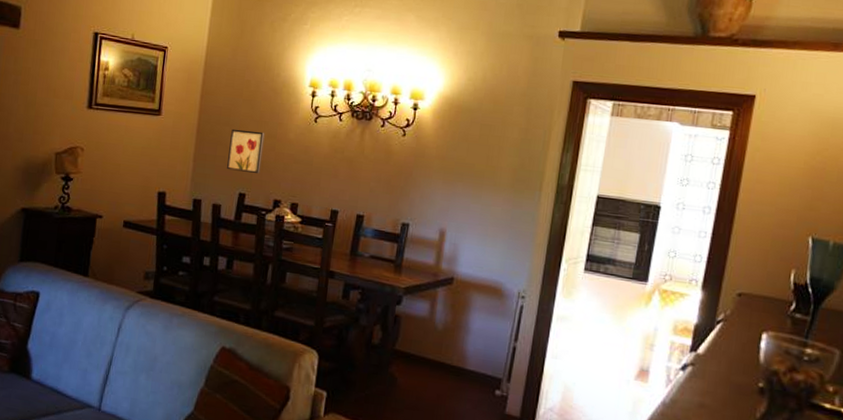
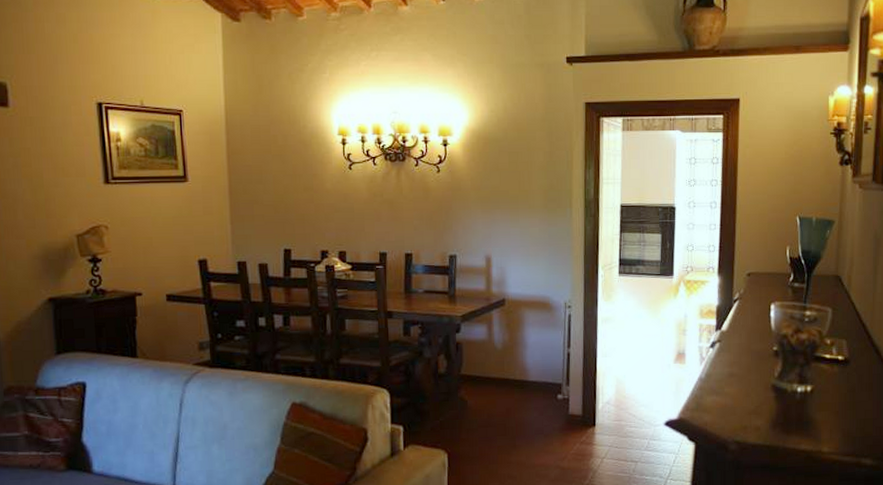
wall art: present [227,128,265,174] -> none [265,185,303,228]

